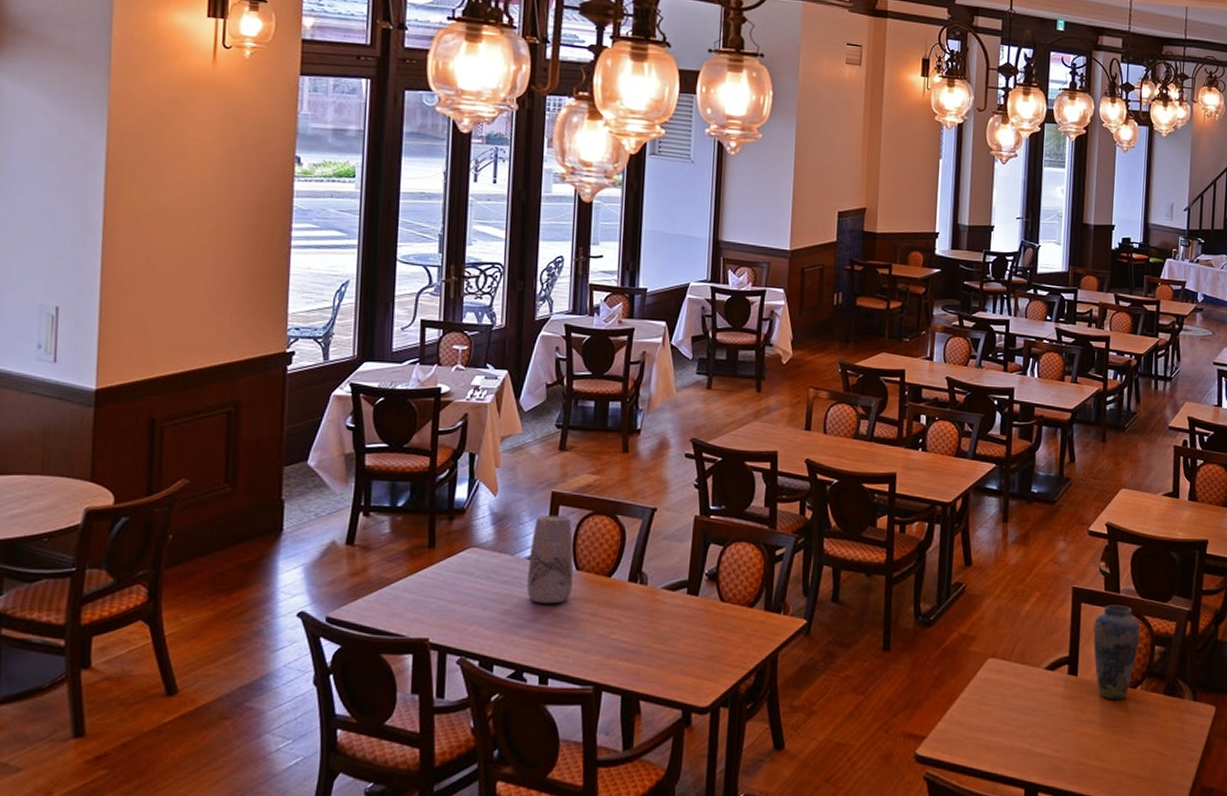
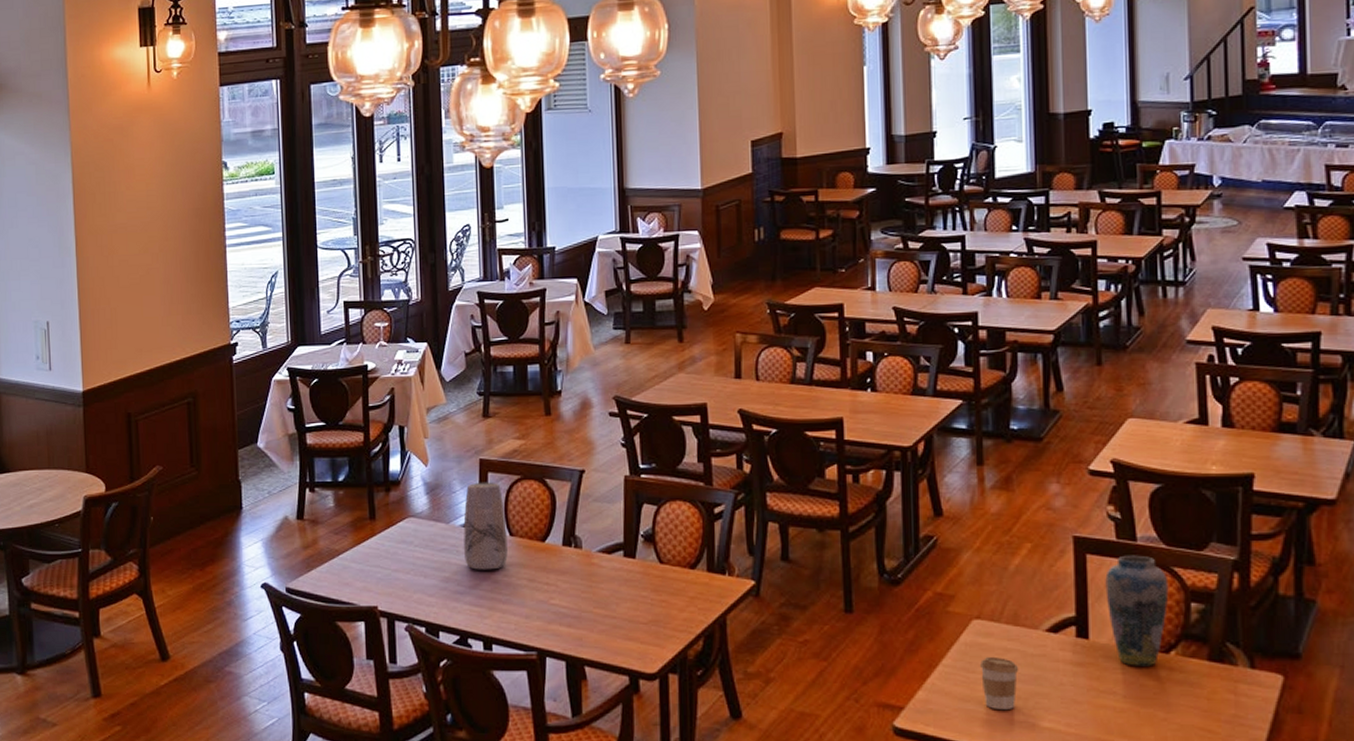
coffee cup: none [990,692,1022,737] -> present [979,657,1019,709]

